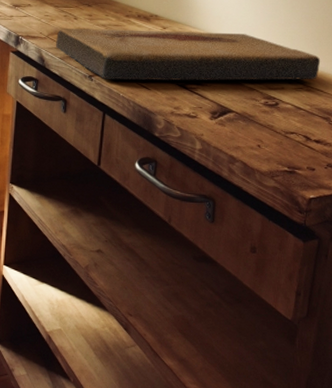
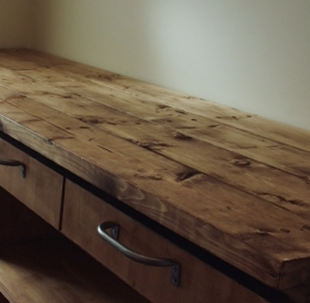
fish fossil: present [56,28,321,81] -> none [14,90,298,144]

